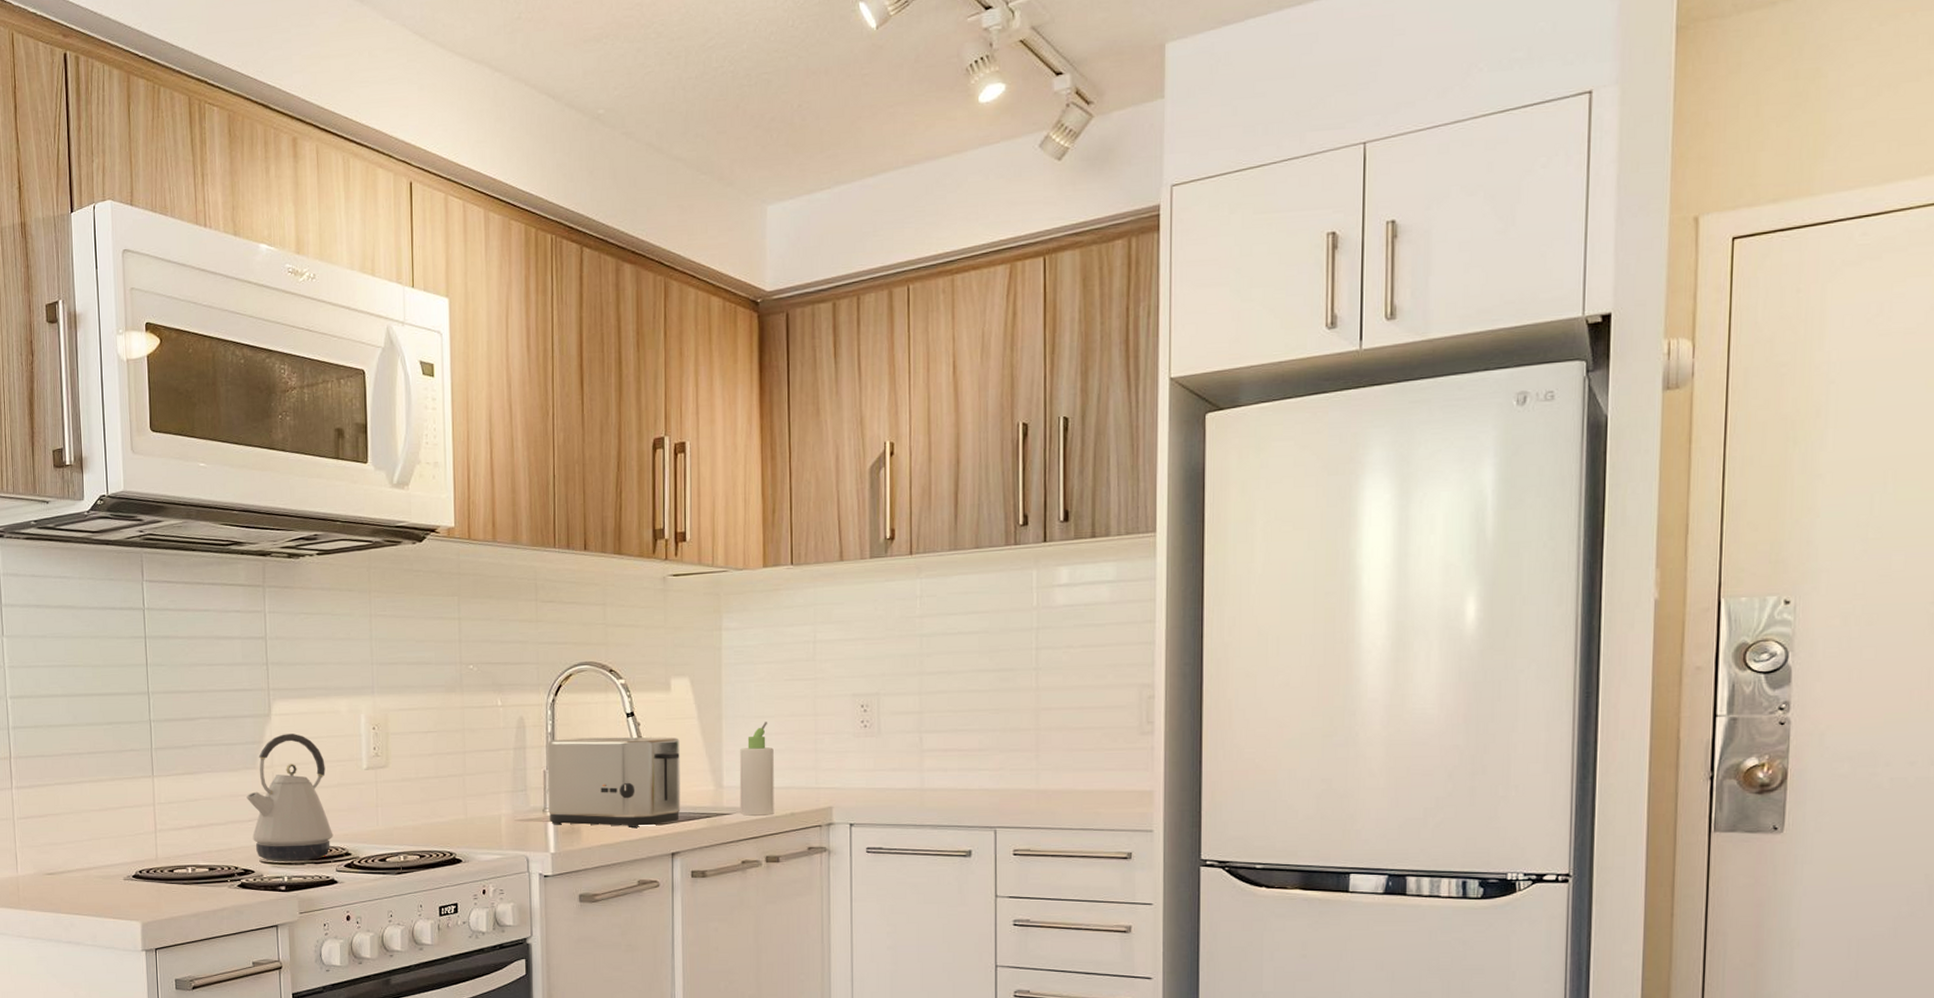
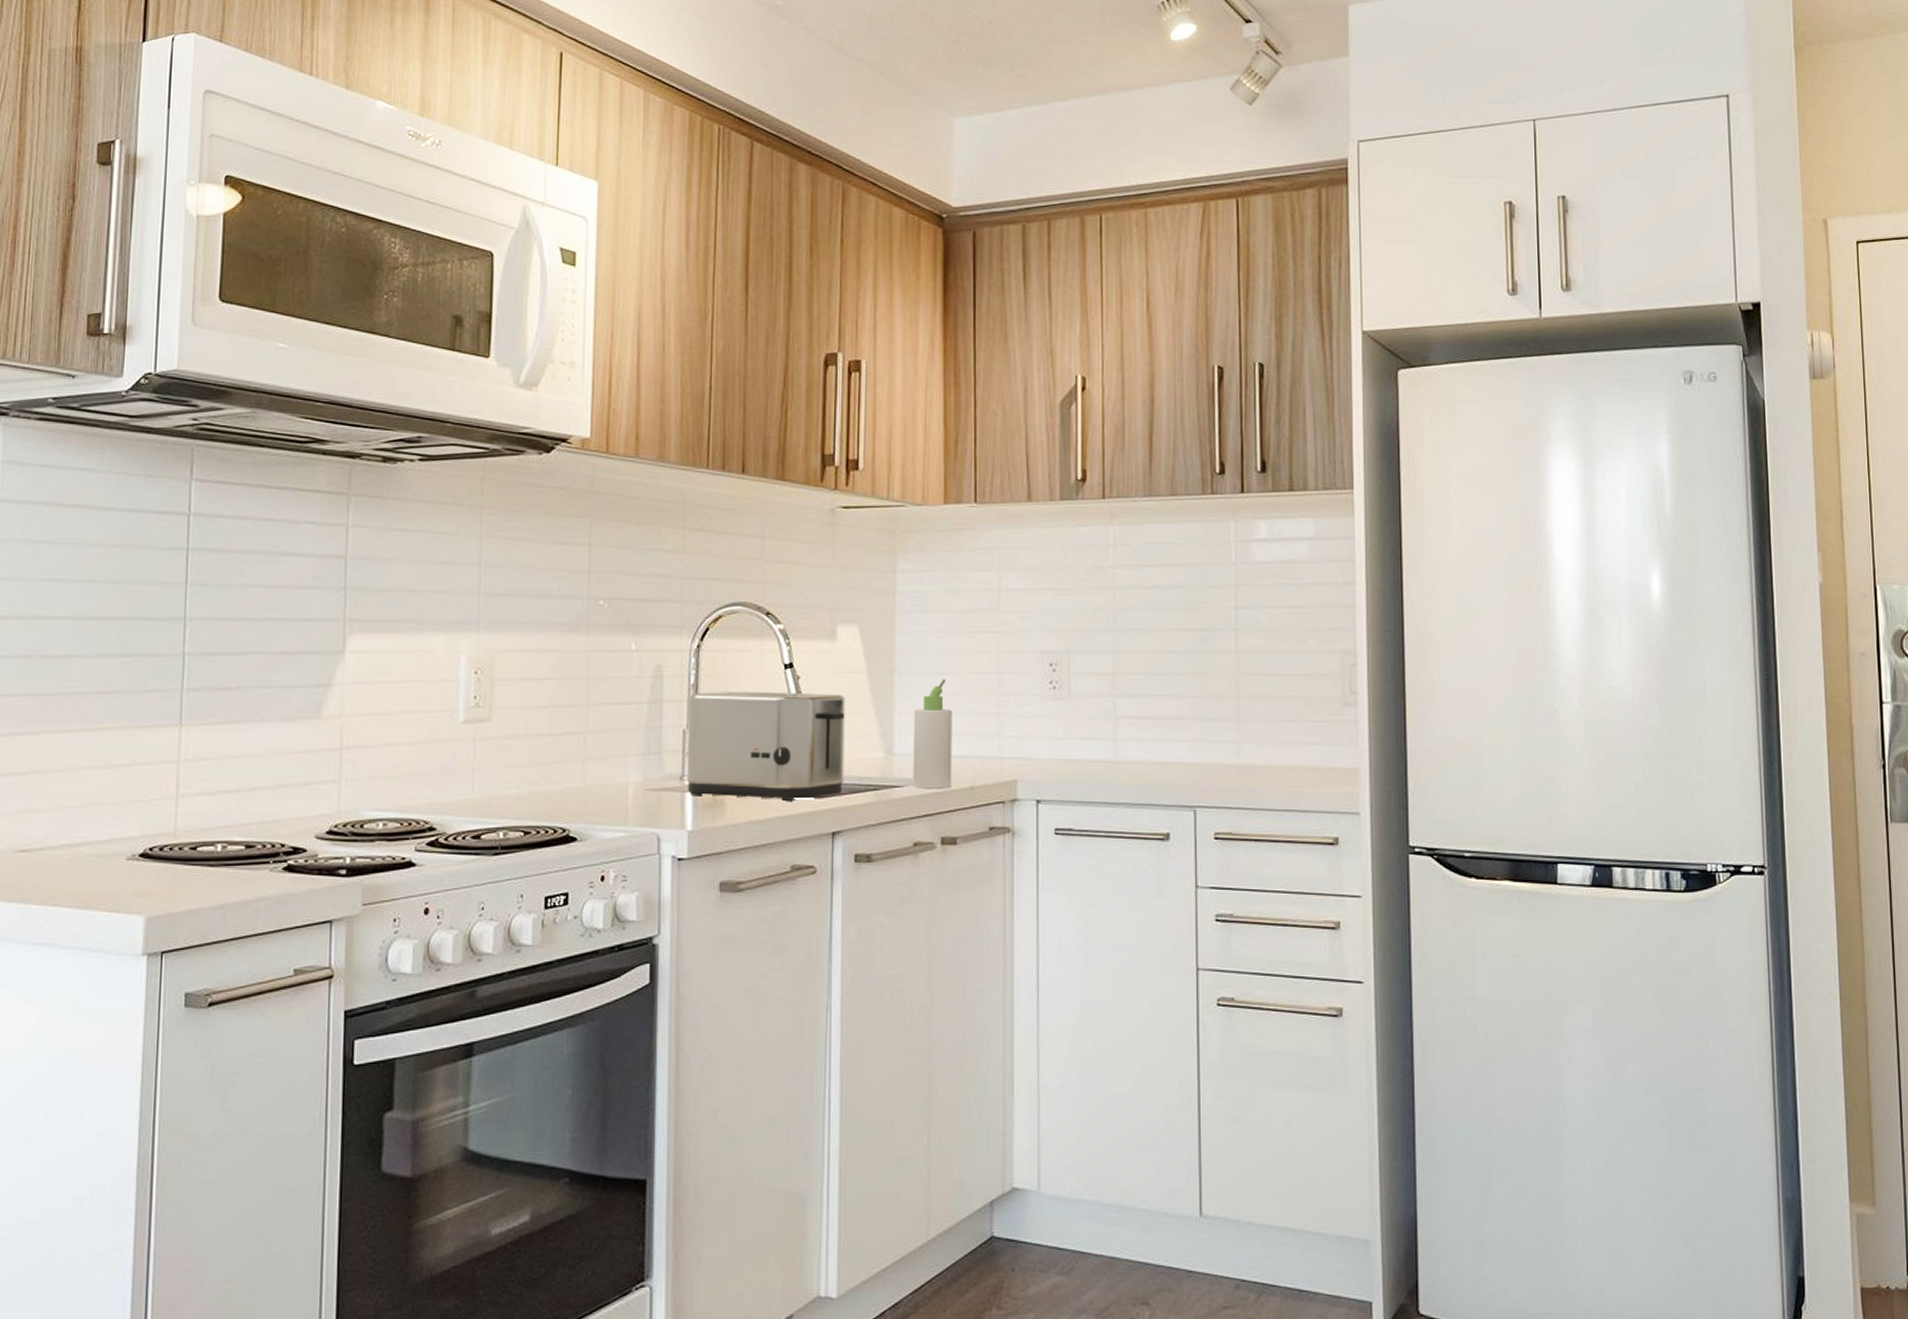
kettle: present [246,734,334,862] -> none [304,676,415,838]

